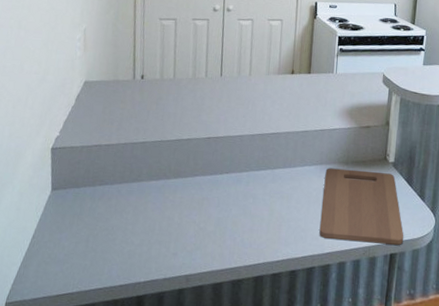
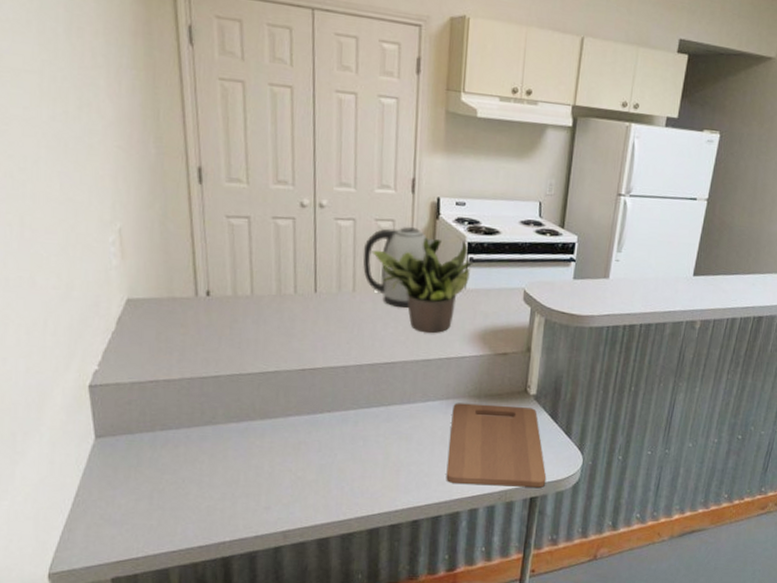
kettle: none [257,24,313,88] -> present [362,226,435,308]
potted plant: none [264,32,343,109] -> present [371,236,473,333]

